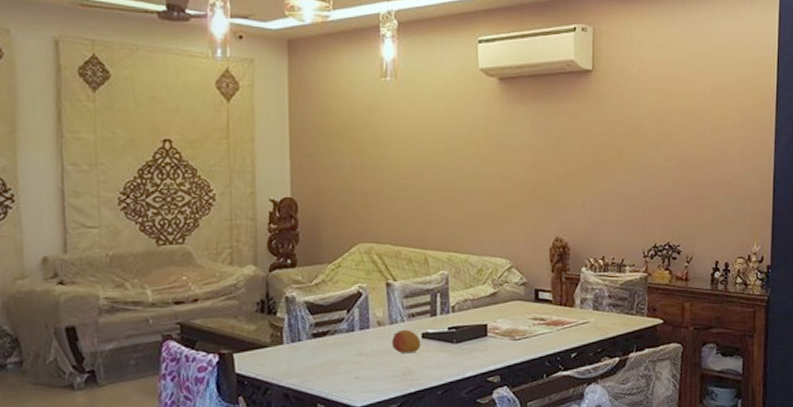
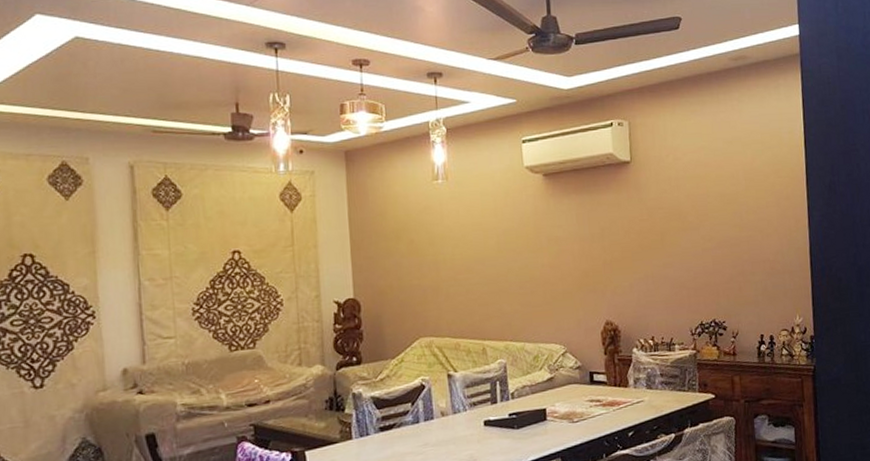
fruit: present [392,330,421,353] -> none [456,418,484,441]

